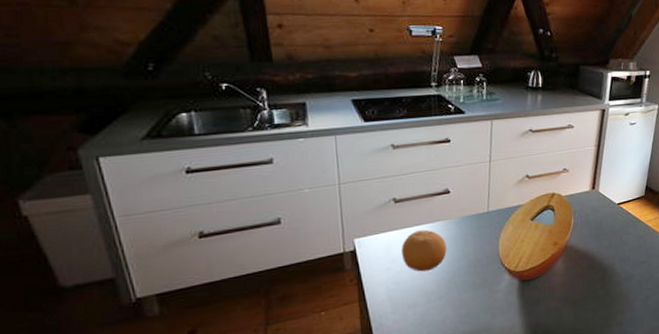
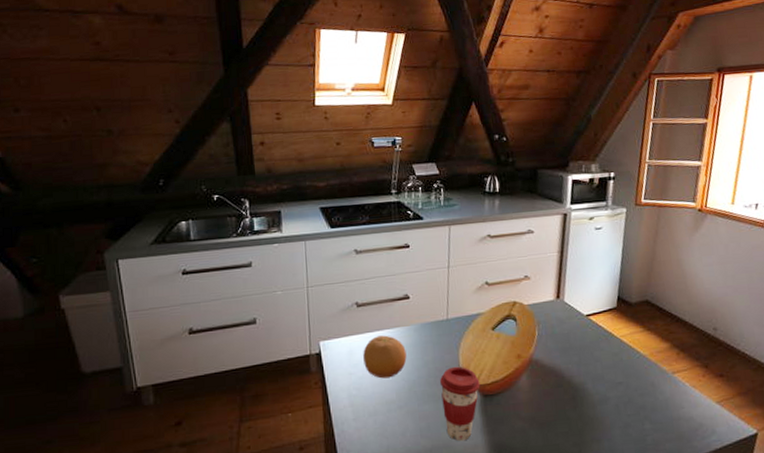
coffee cup: none [479,255,519,324] -> present [439,366,480,442]

